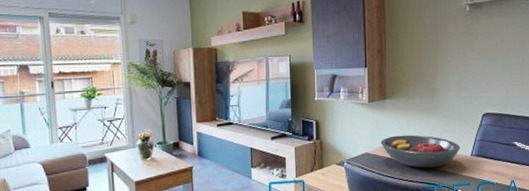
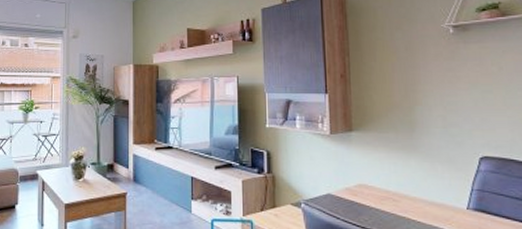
fruit bowl: present [381,134,461,168] -> none [346,176,452,220]

